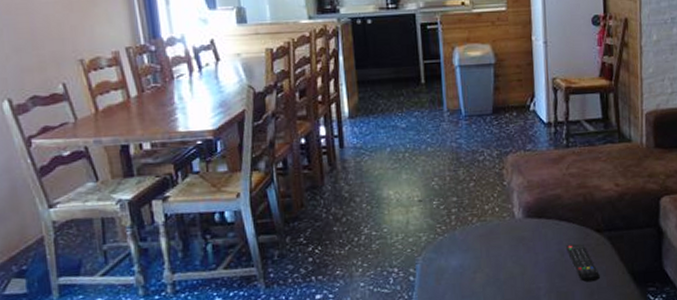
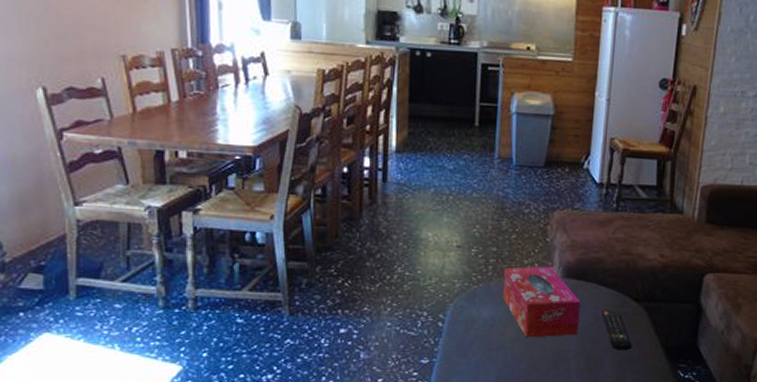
tissue box: none [467,208,546,281] -> present [503,266,580,338]

